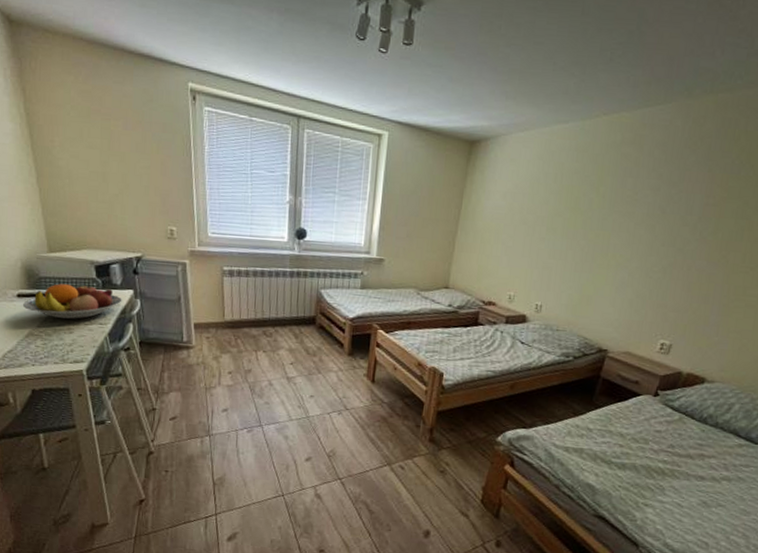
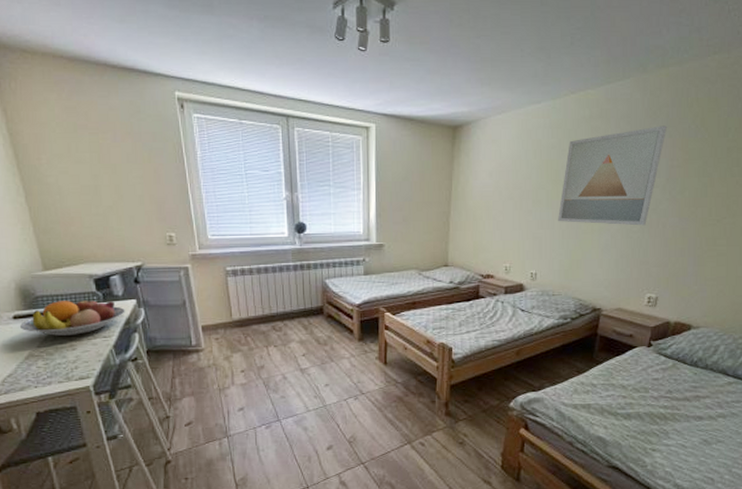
wall art: none [572,158,707,266] -> present [558,125,667,226]

